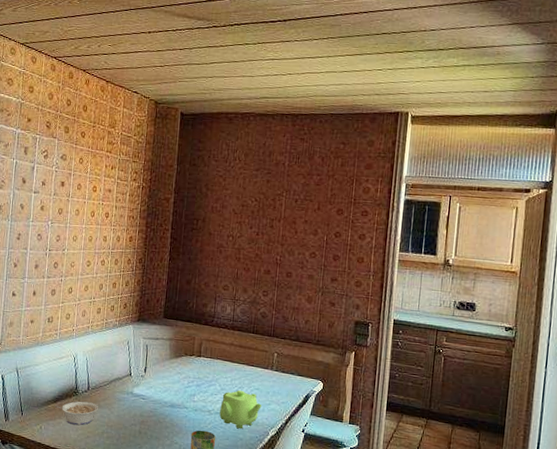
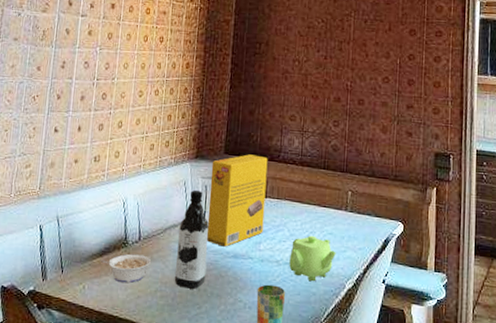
water bottle: none [118,348,149,432] -> present [174,189,209,289]
cereal box: none [147,319,203,398] -> present [206,154,268,247]

